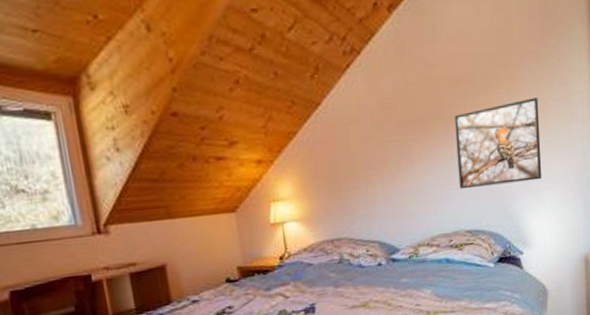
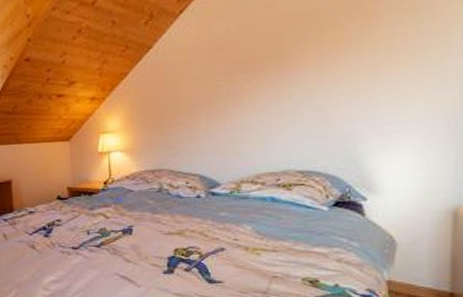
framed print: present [454,97,542,190] -> none [292,32,401,129]

